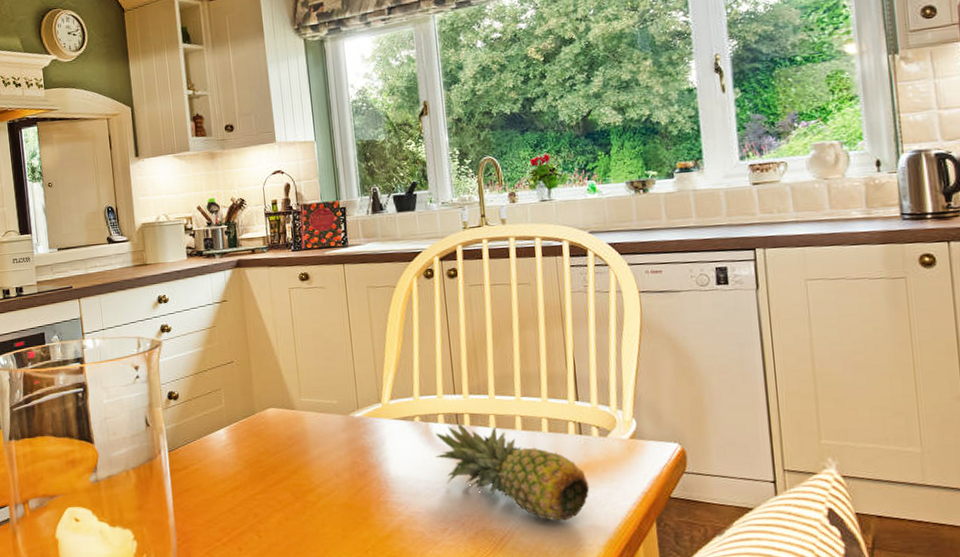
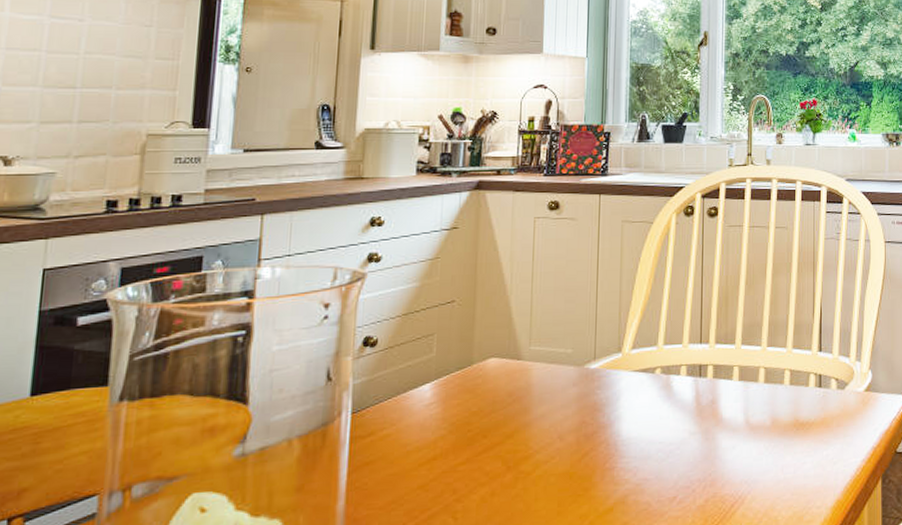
fruit: present [434,423,590,521] -> none [671,375,824,482]

